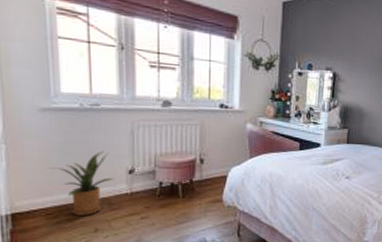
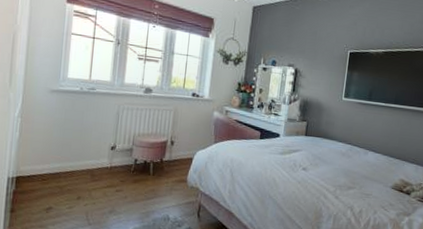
house plant: present [47,151,114,215] -> none [49,128,99,184]

